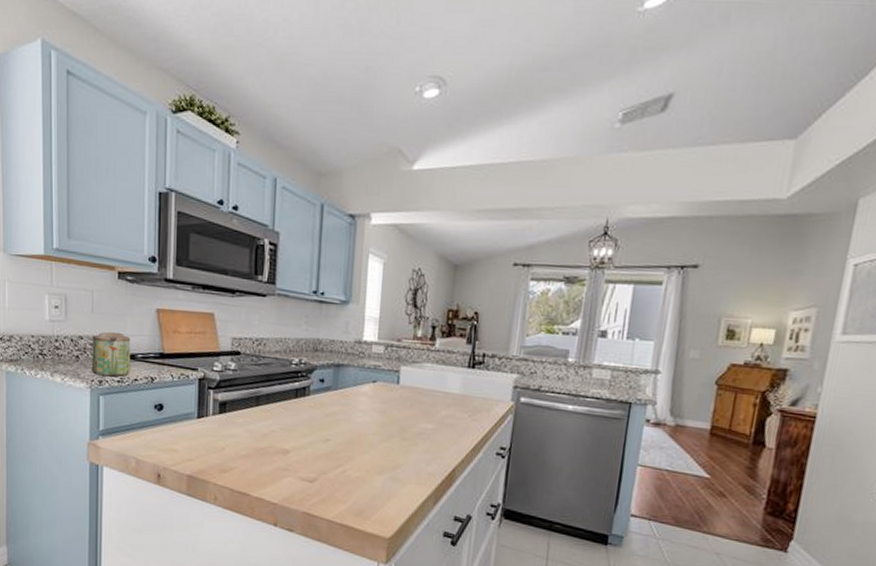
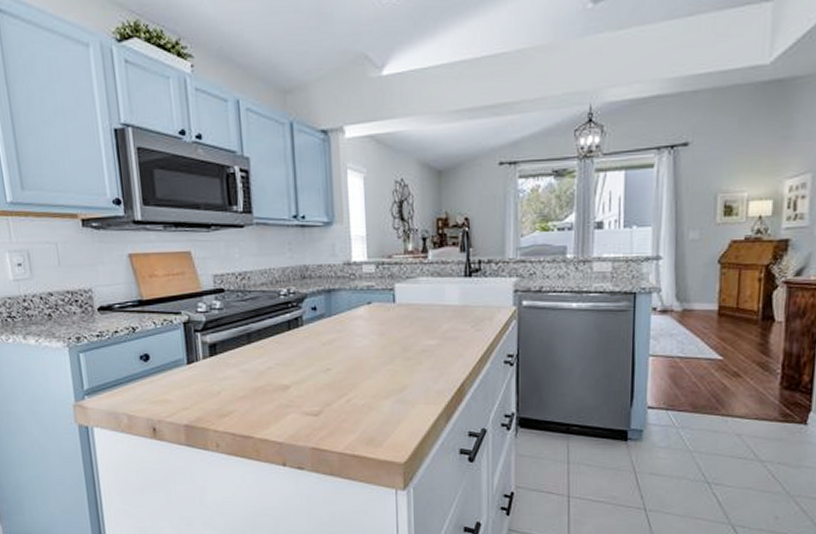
canister: present [92,332,131,377] -> none [62,285,109,332]

